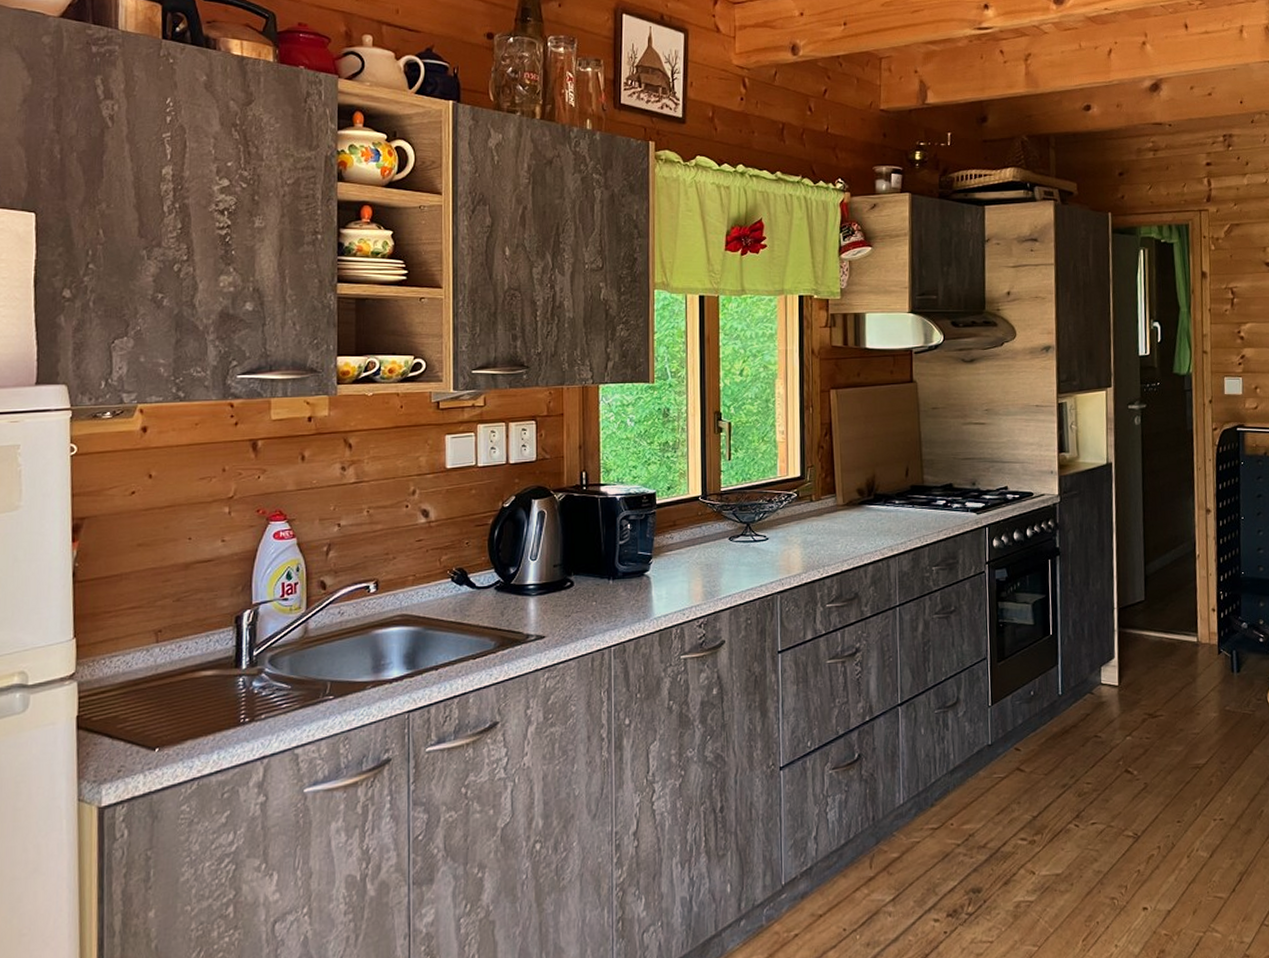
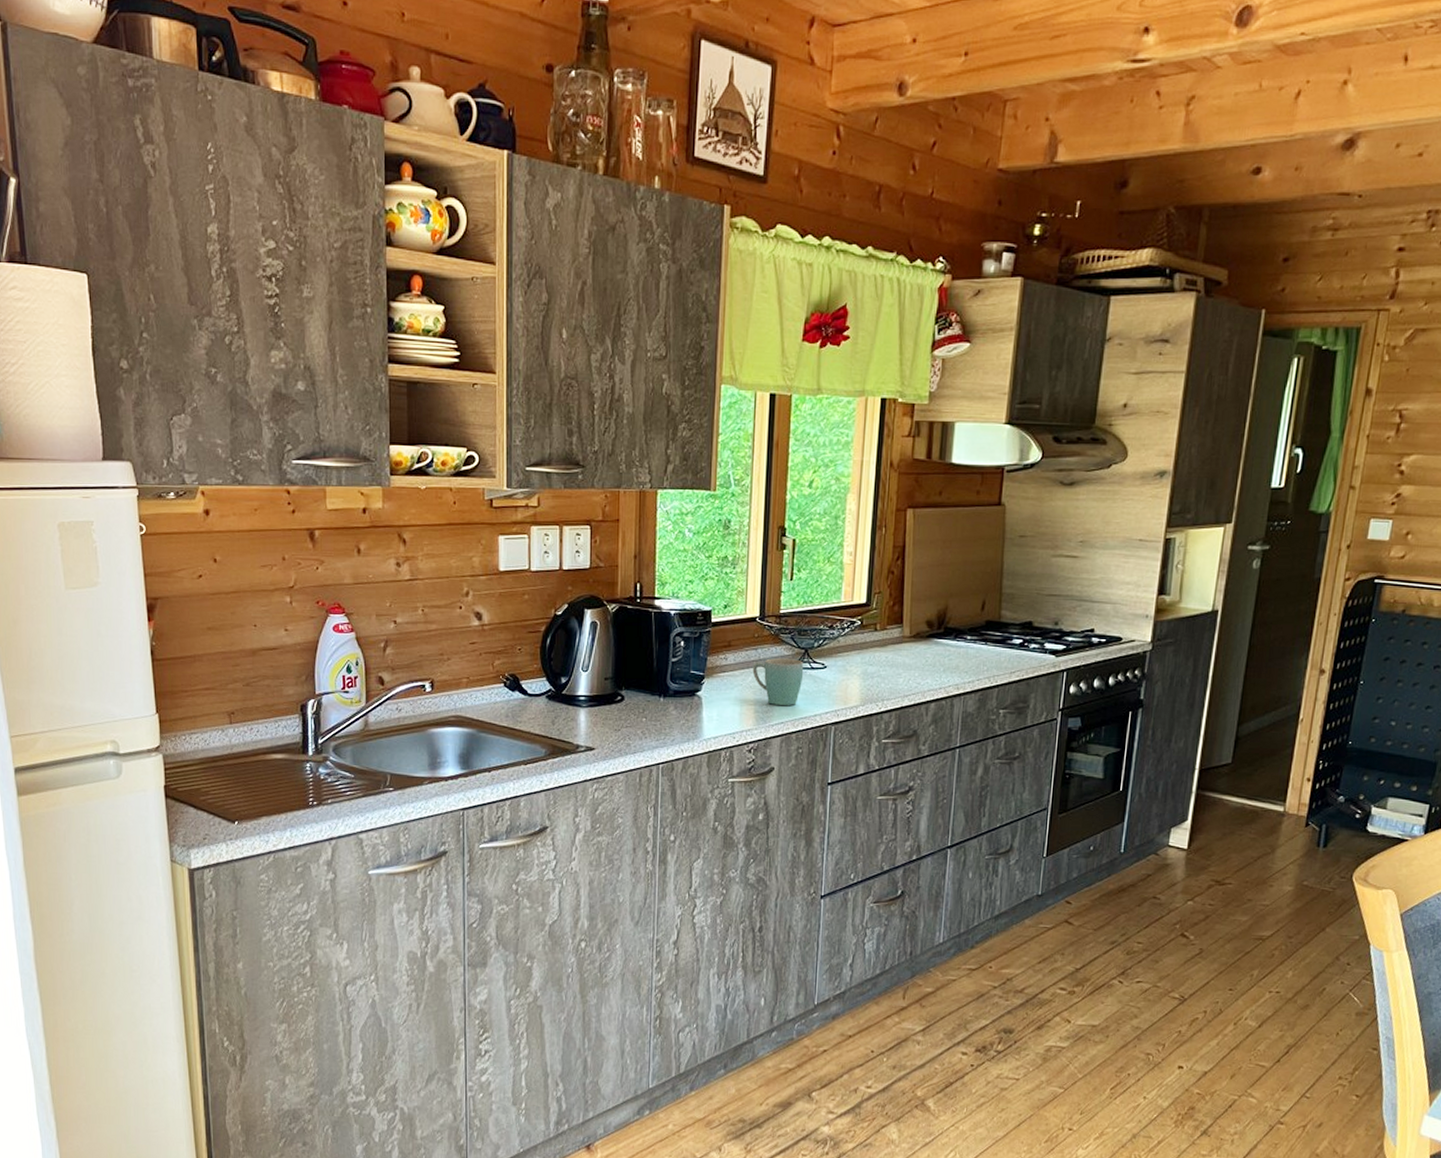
mug: none [698,533,747,579] -> present [752,658,804,705]

